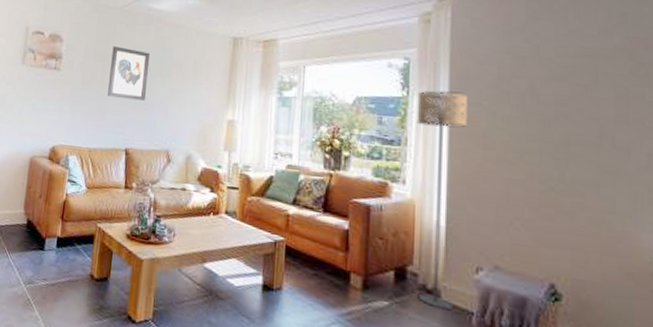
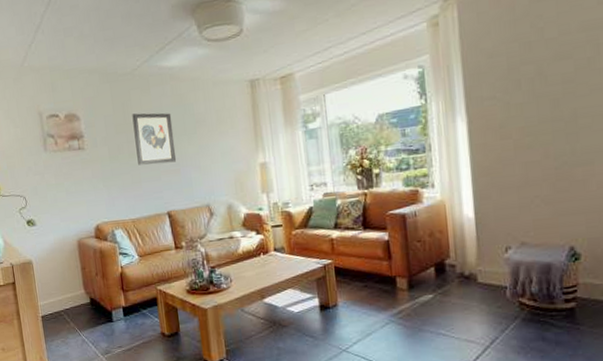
floor lamp: present [416,90,467,311] -> none [435,89,489,291]

